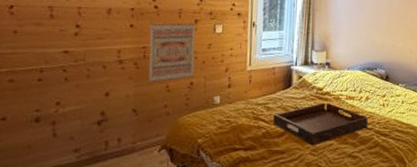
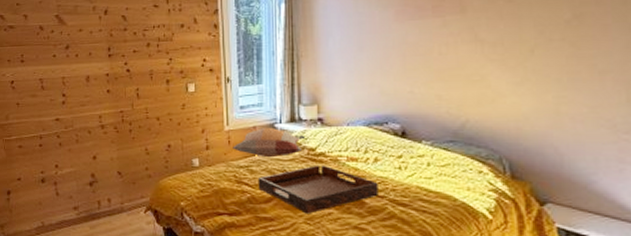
wall art: present [148,22,196,83] -> none [125,84,171,147]
decorative pillow: none [253,69,316,96] -> present [233,128,306,158]

